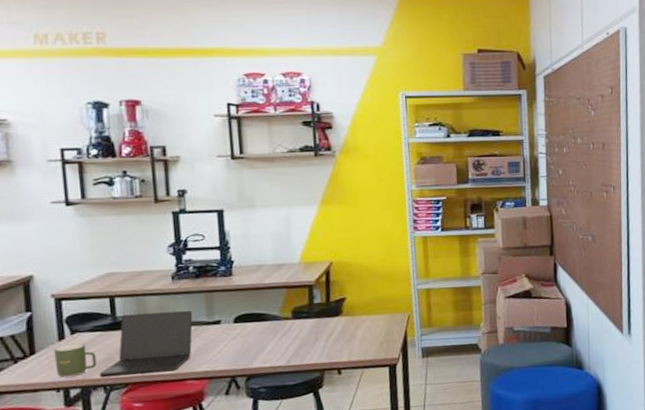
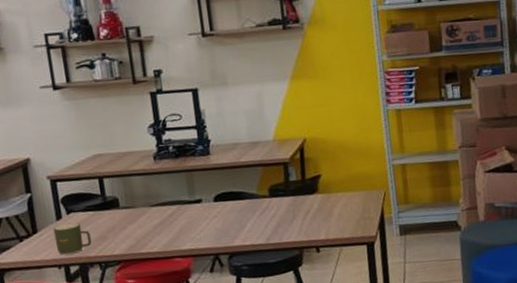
laptop: present [99,310,193,377] -> none [94,189,177,255]

